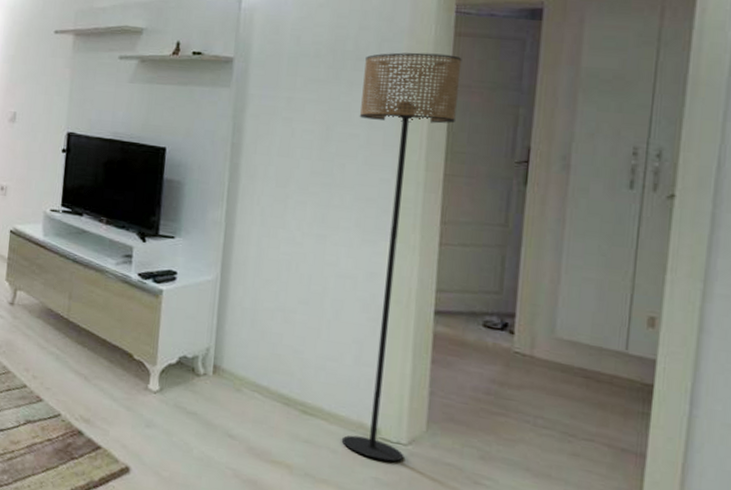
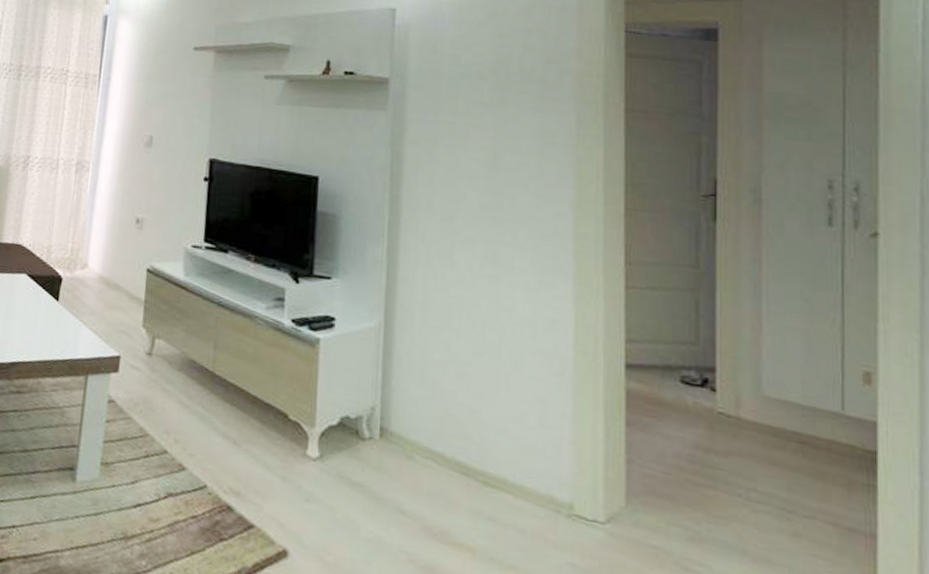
floor lamp: present [341,52,462,462] -> none [528,74,636,544]

